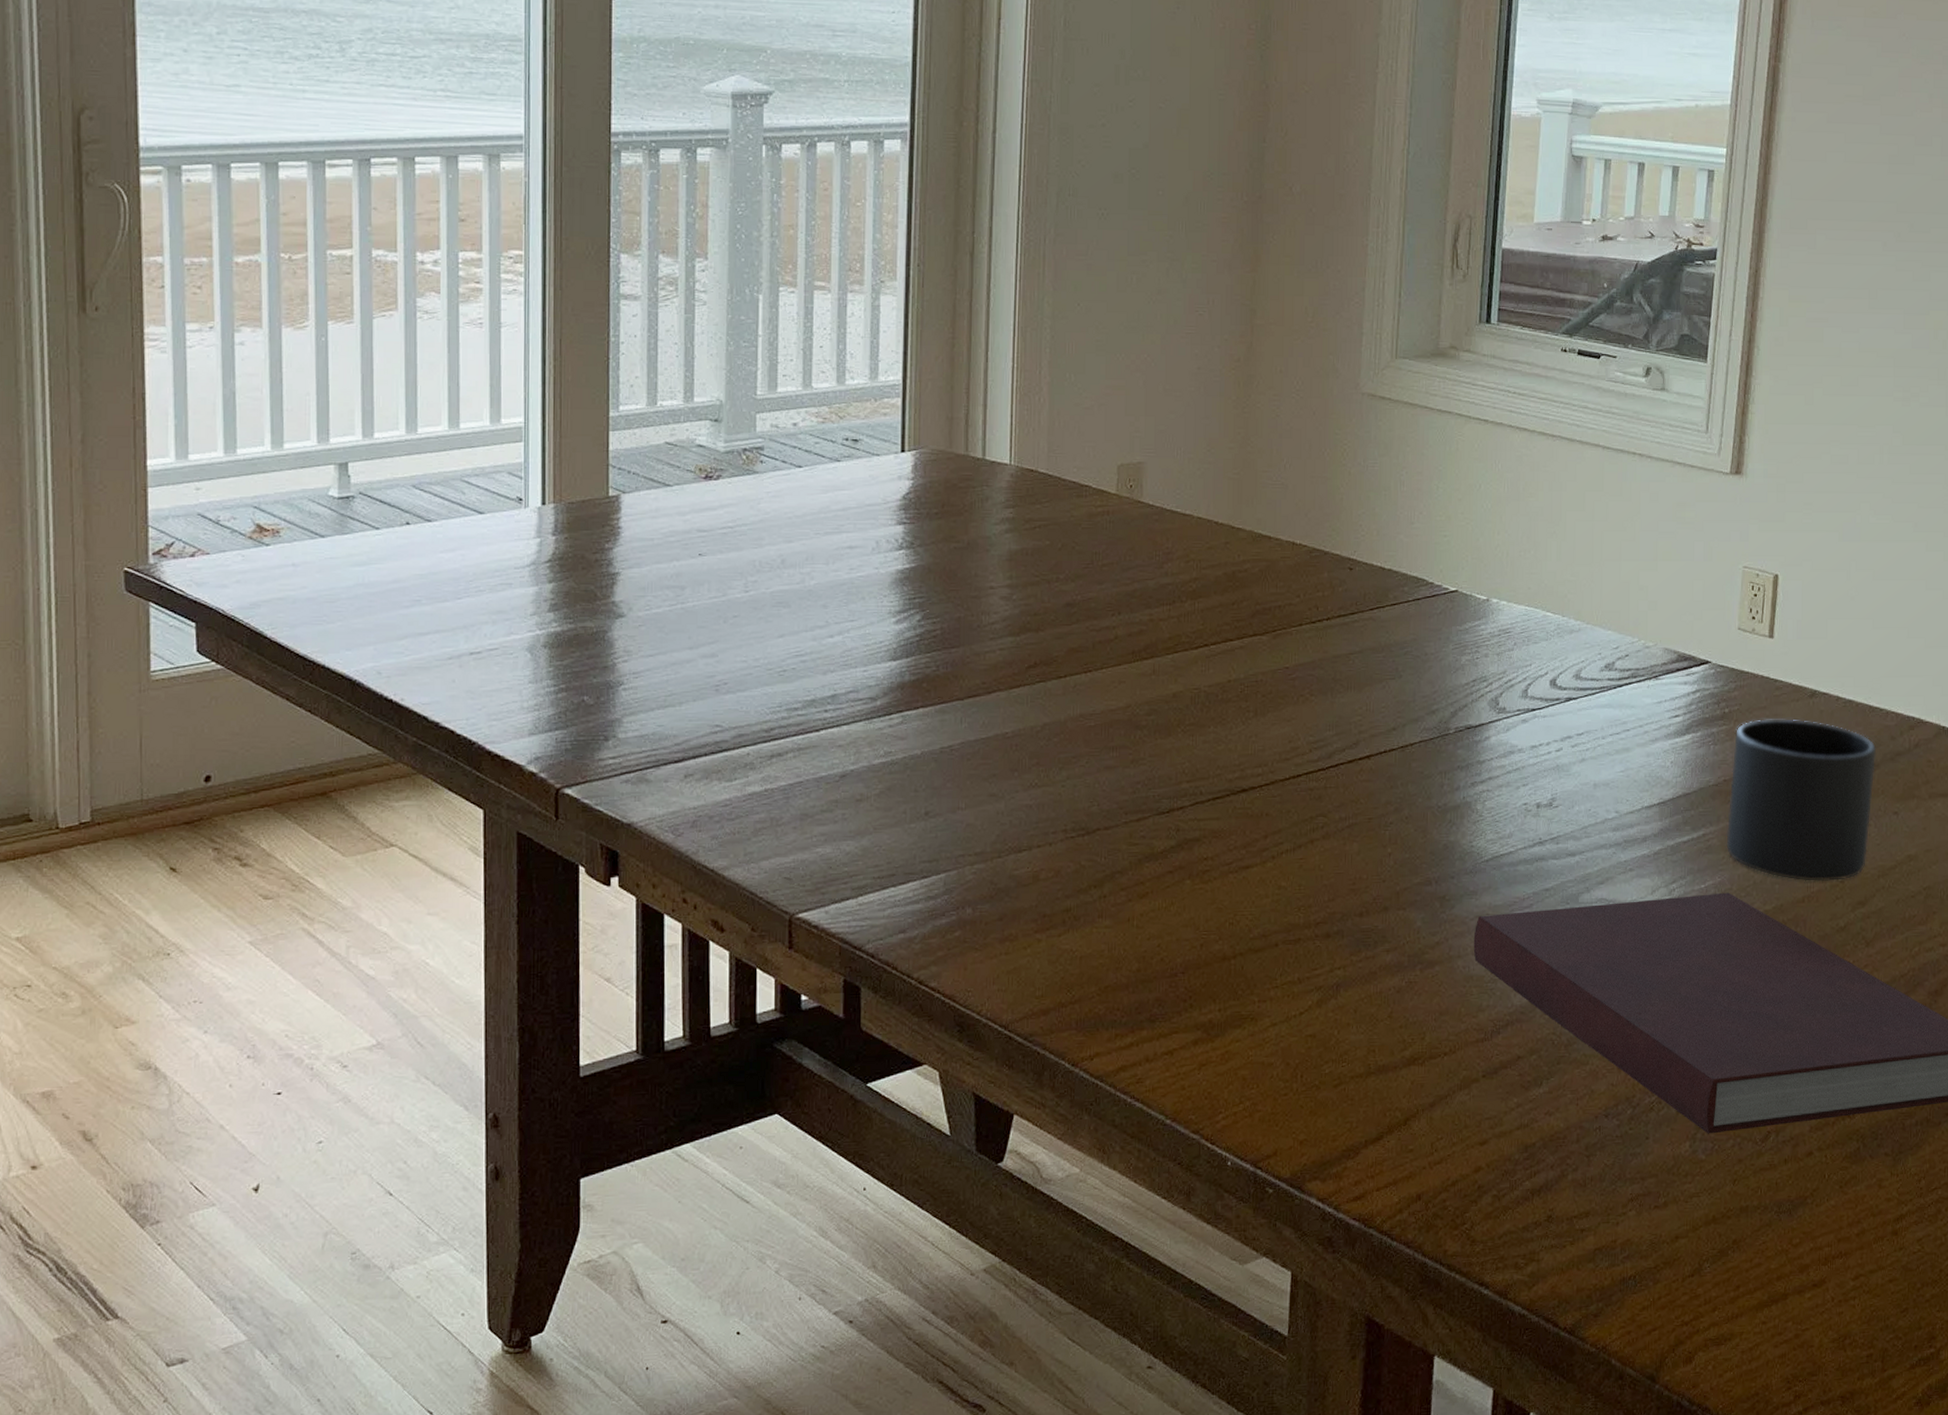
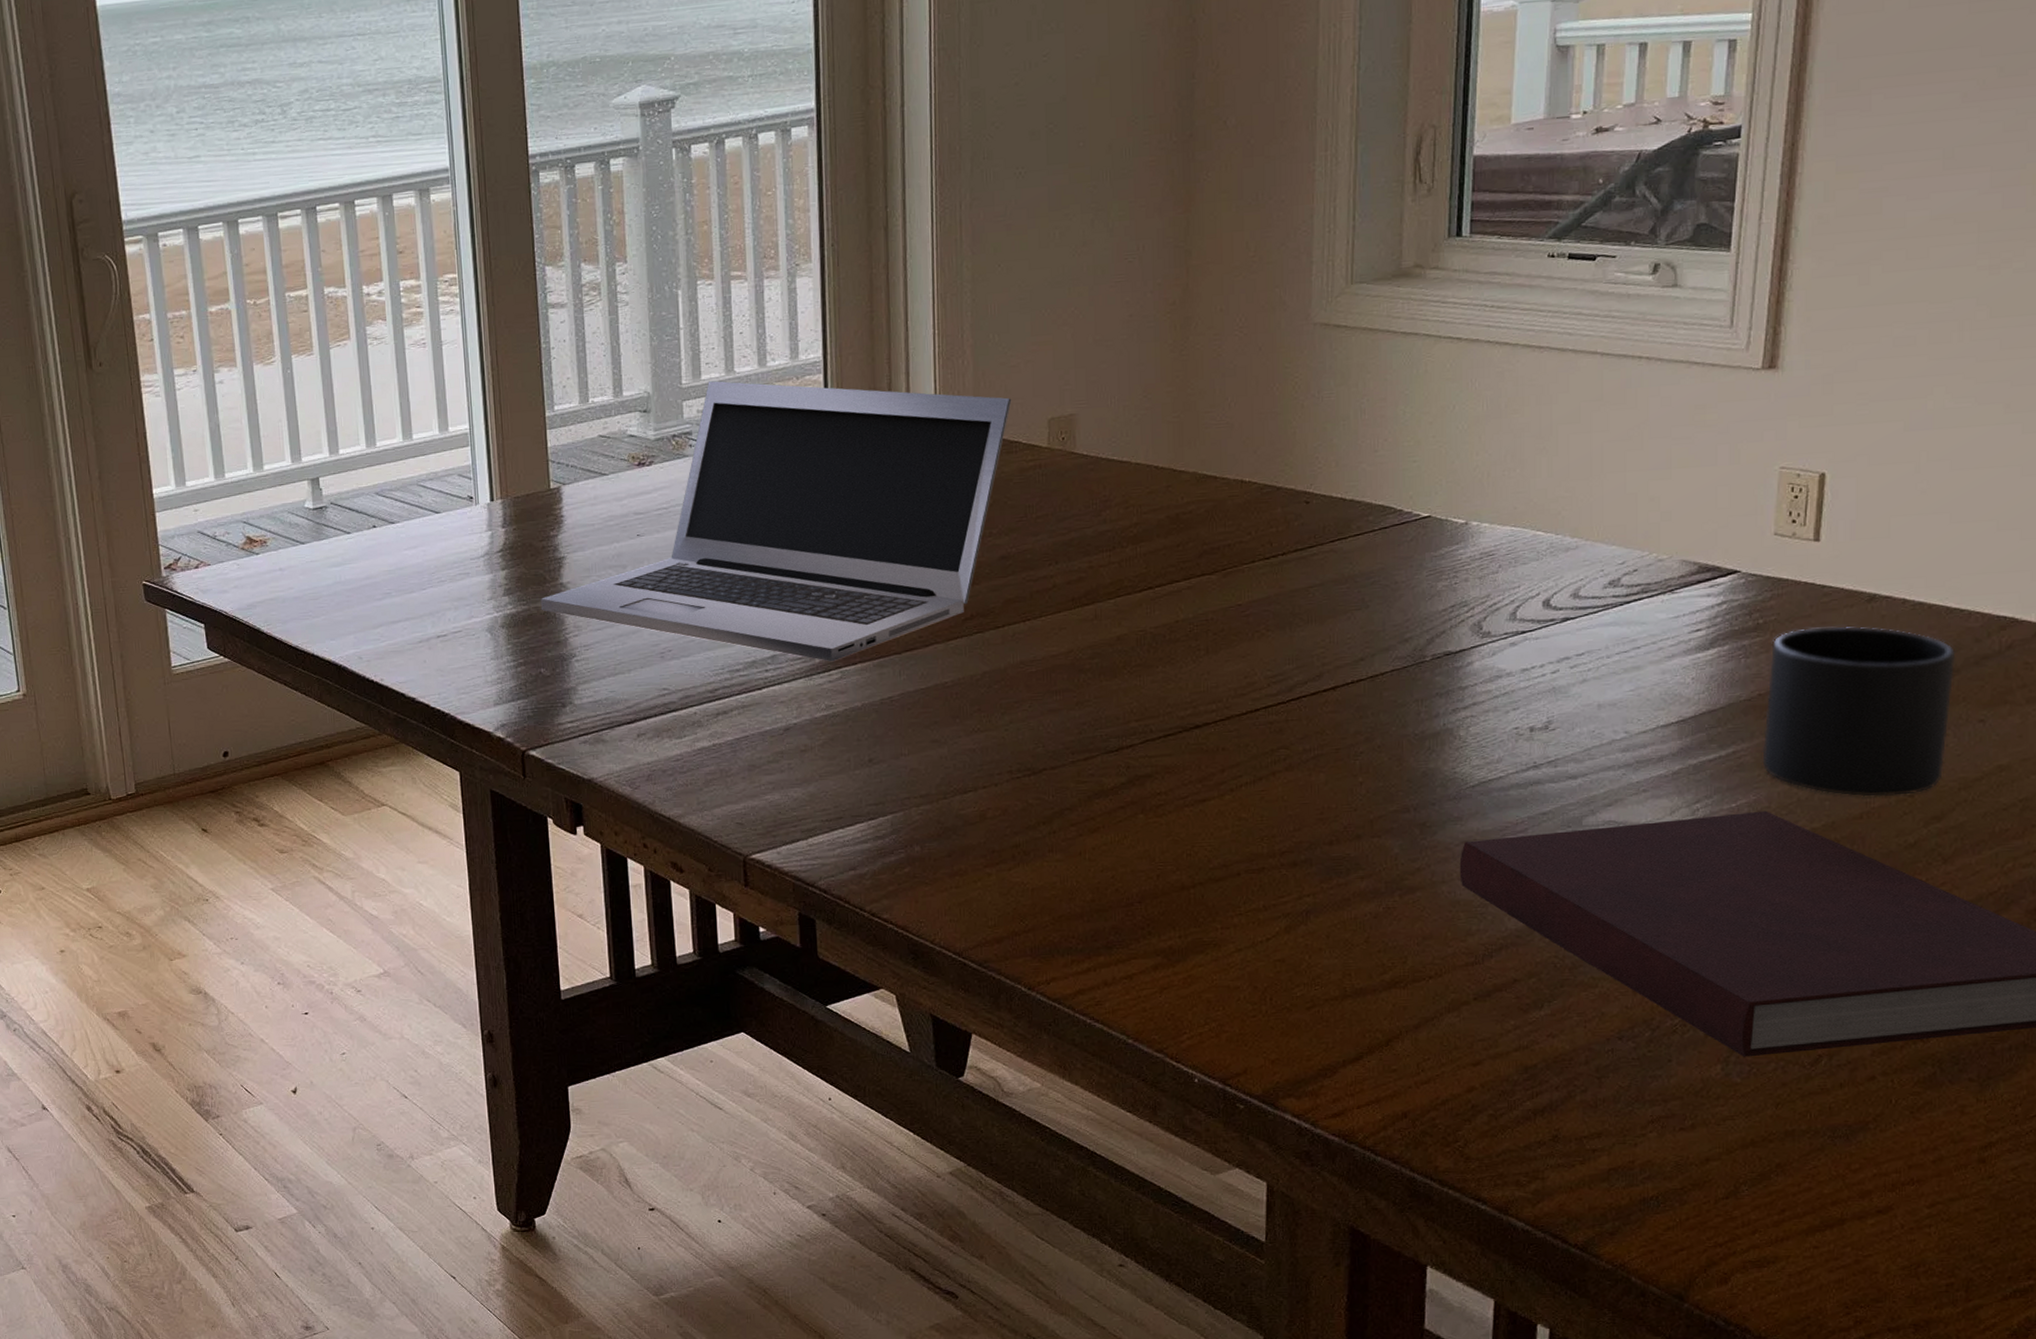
laptop: none [588,395,1084,705] -> present [540,381,1012,662]

